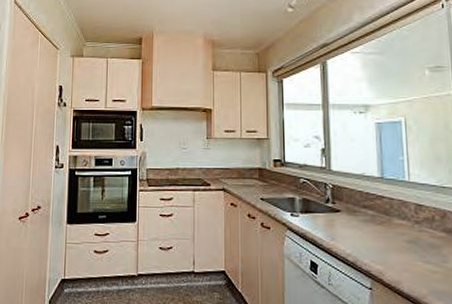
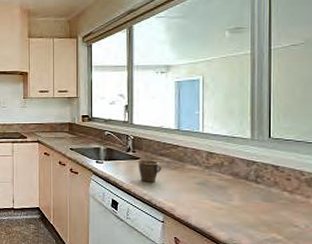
mug: none [338,212,366,240] -> present [138,160,162,182]

